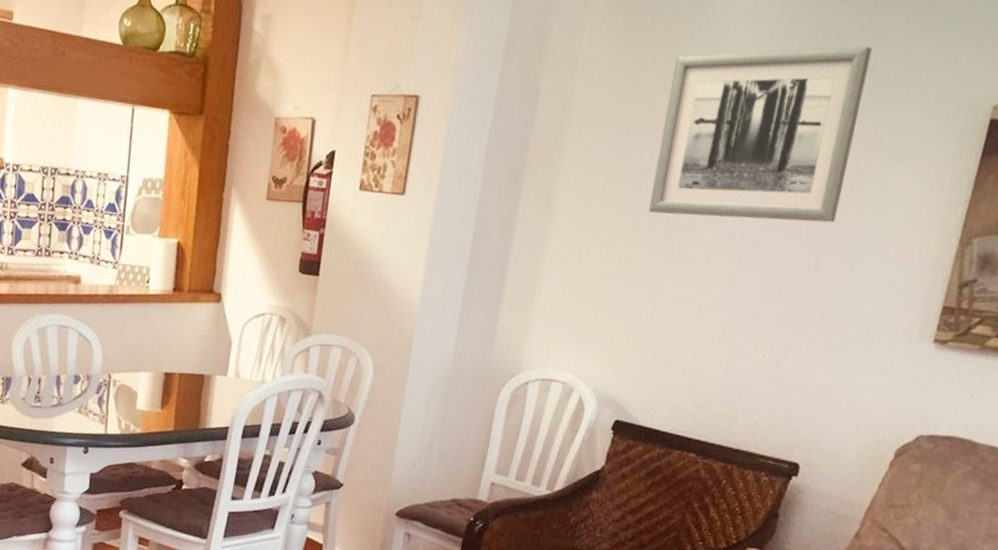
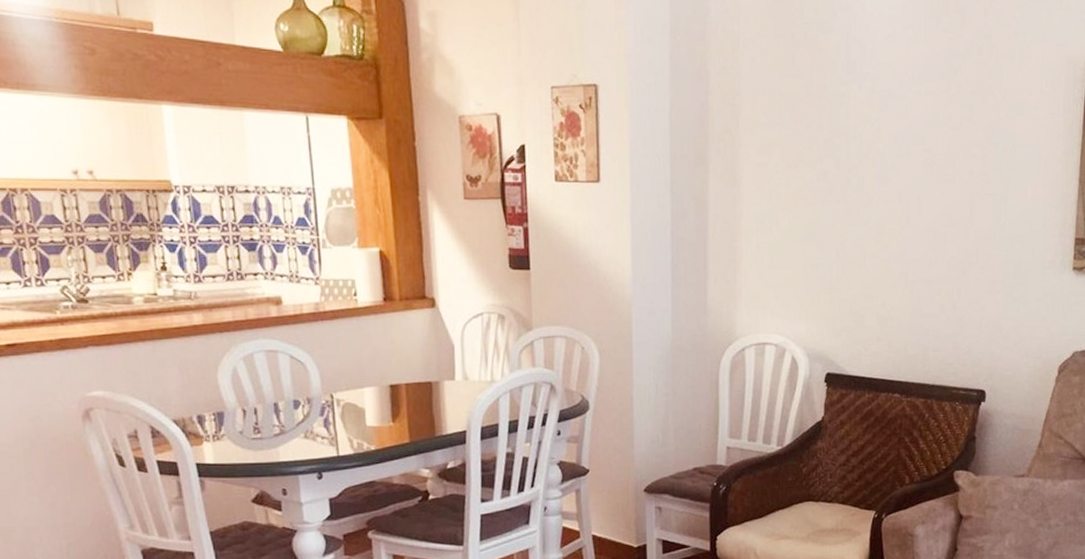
wall art: present [648,46,873,223] -> none [824,15,986,179]

